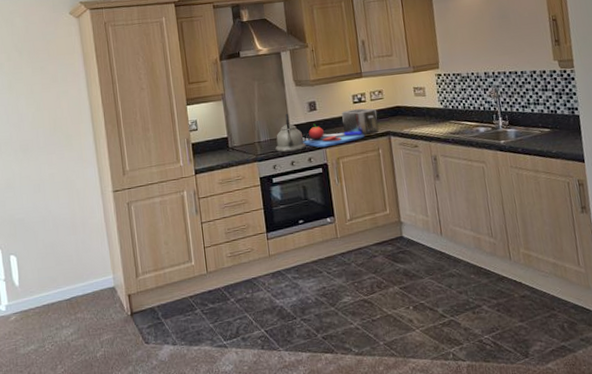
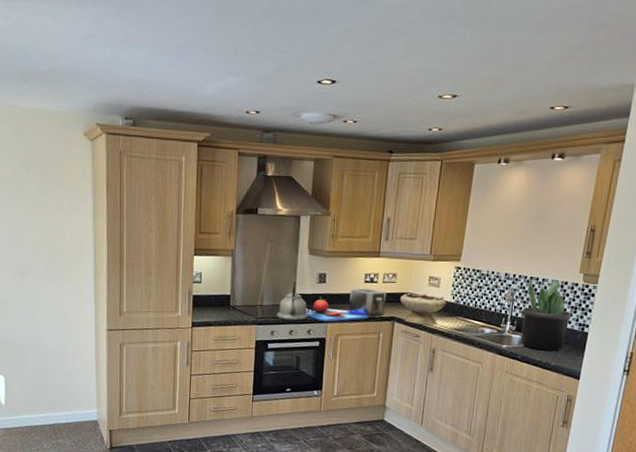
bowl: none [390,103,436,135] -> present [399,292,447,325]
planter: none [508,70,560,141] -> present [520,278,572,351]

